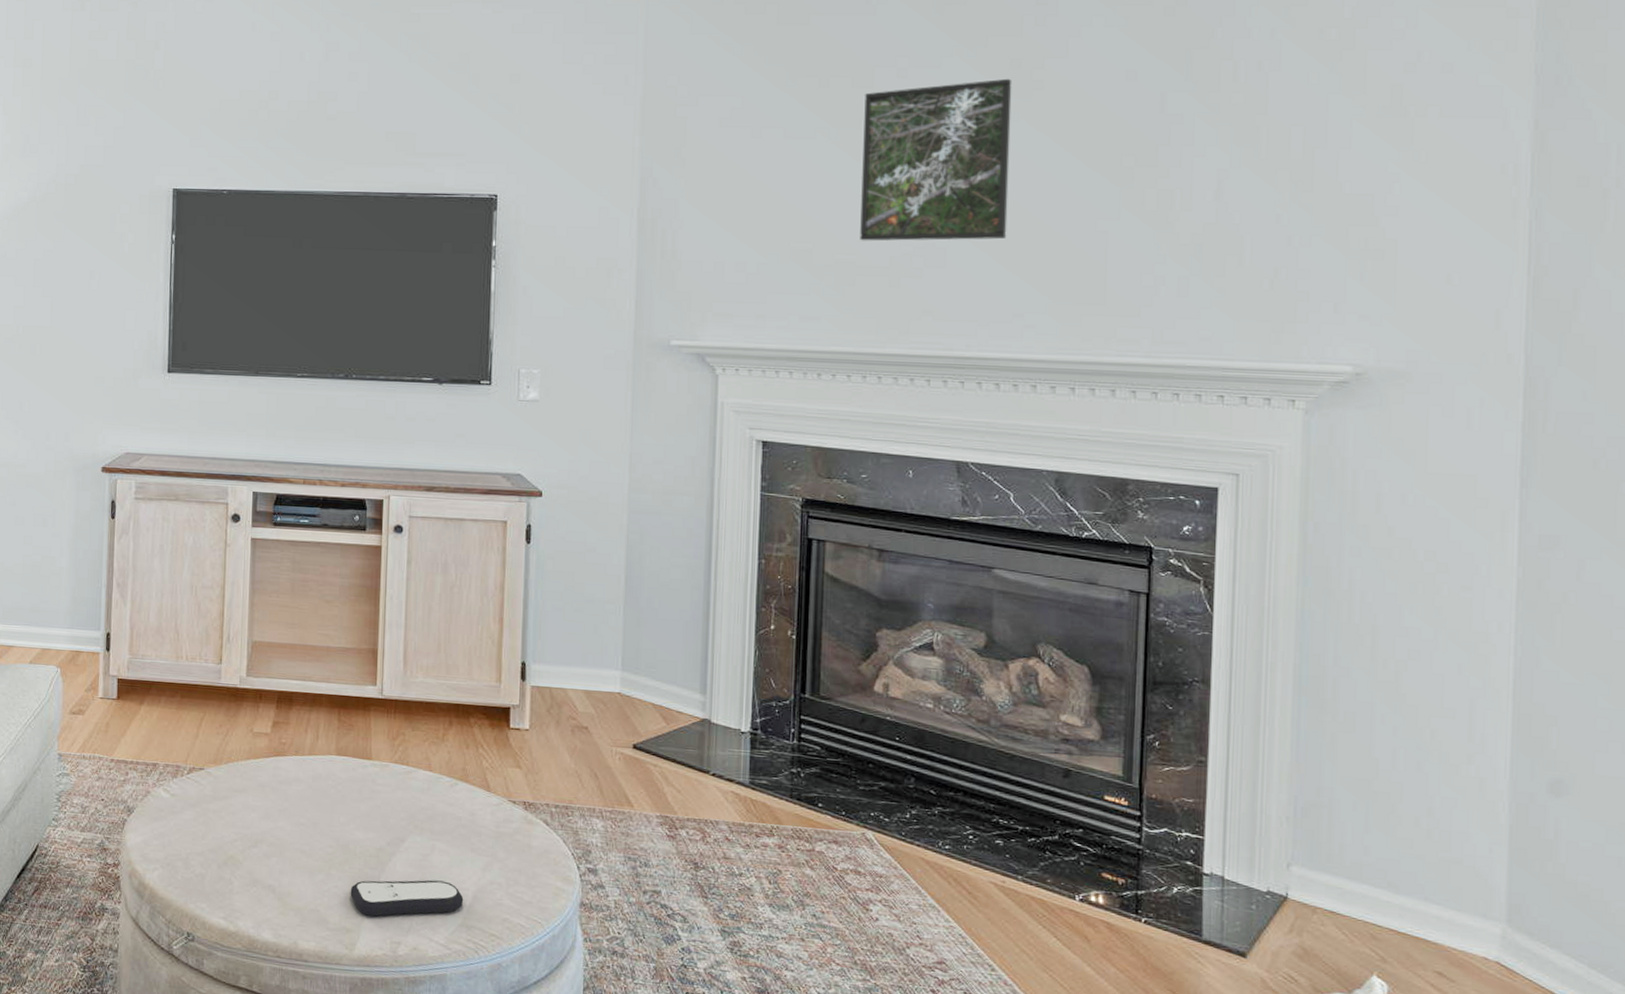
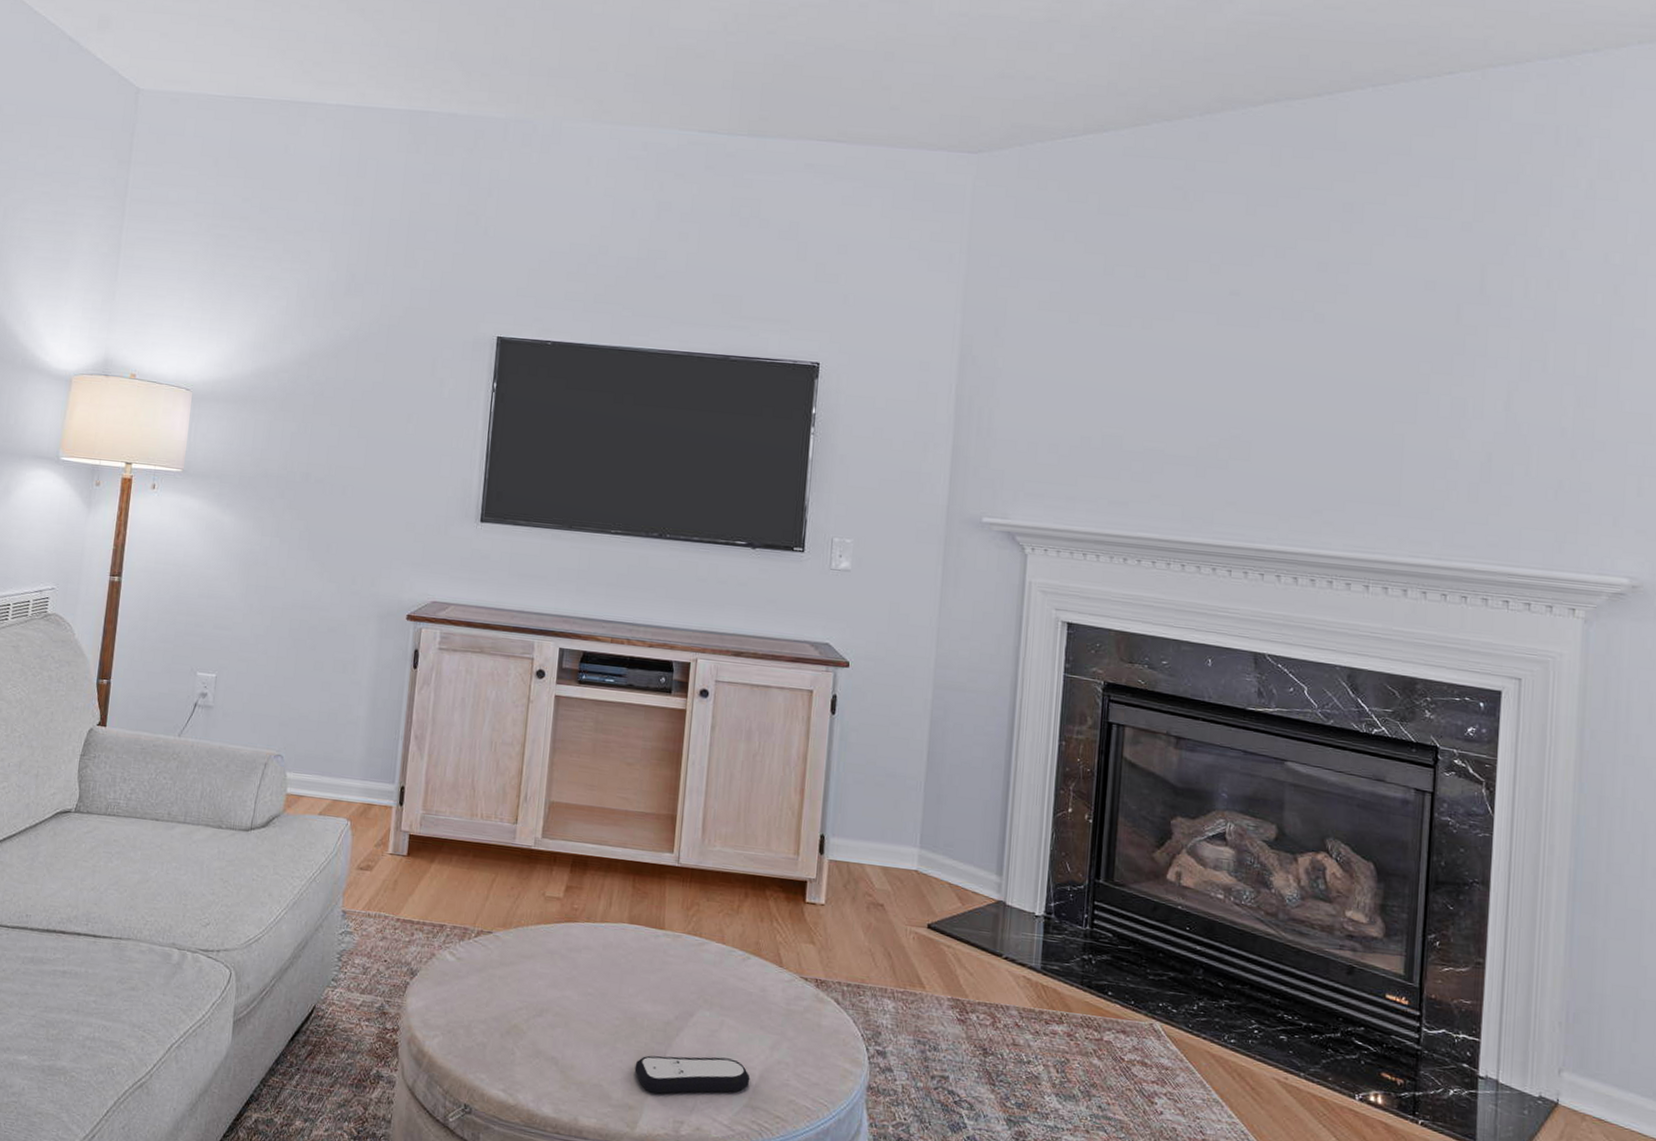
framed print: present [860,78,1012,241] -> none [1169,280,1319,437]

